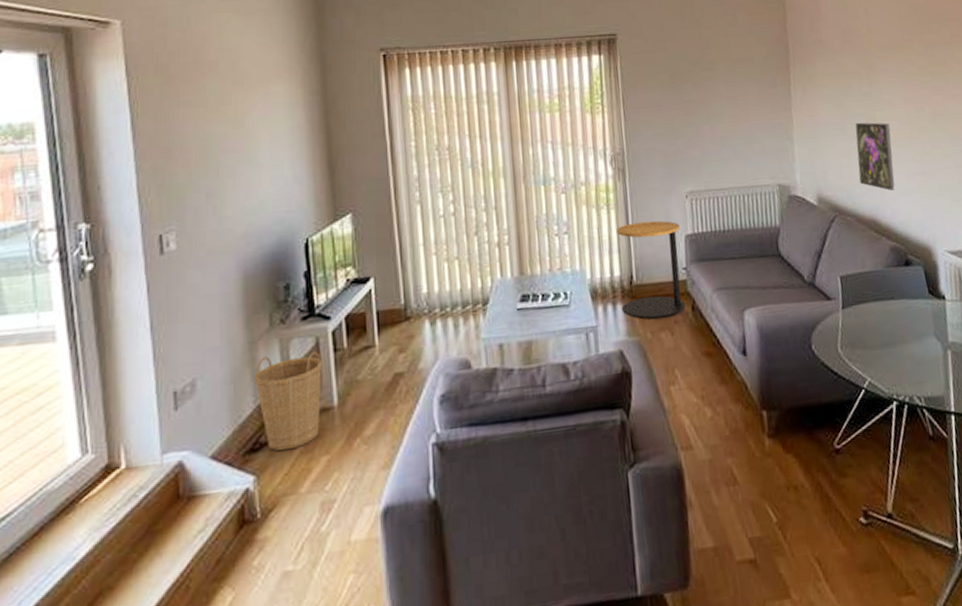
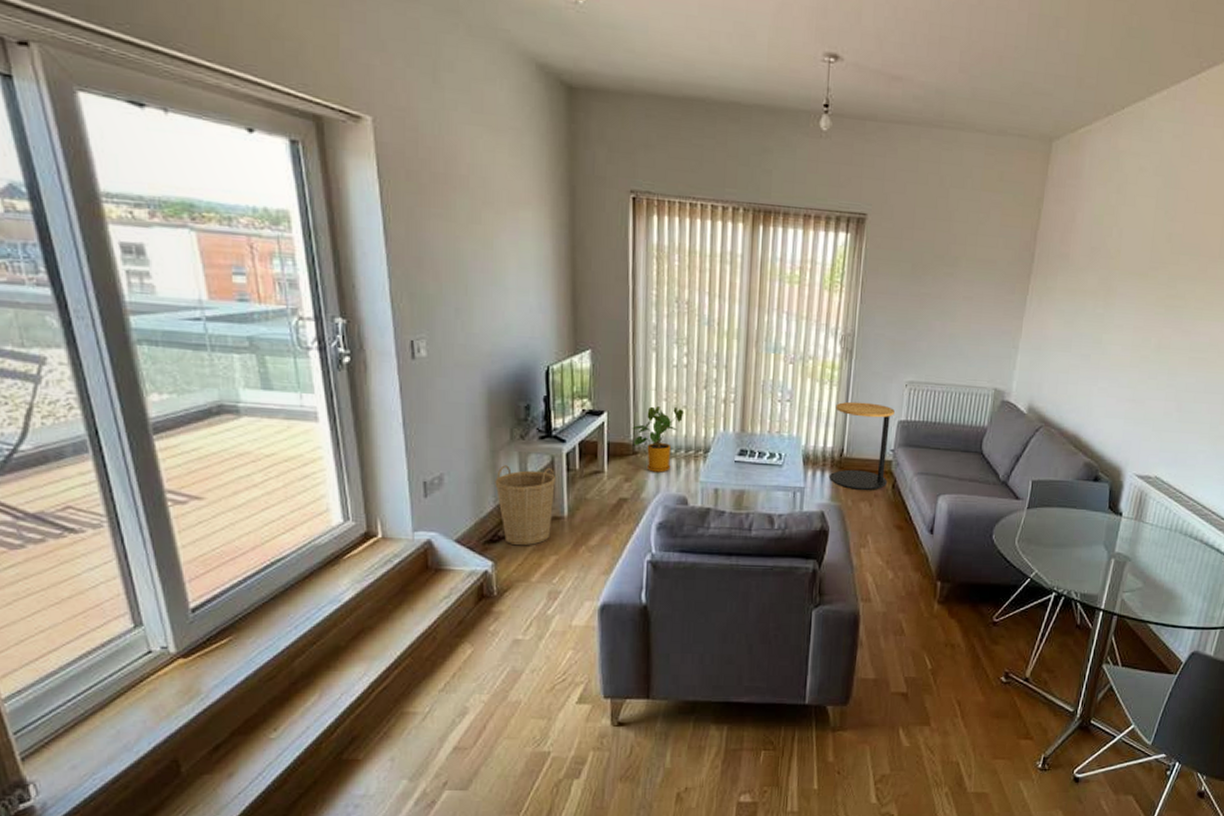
house plant: none [402,260,457,337] -> present [632,406,685,473]
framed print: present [855,122,895,191] -> none [1072,342,1114,412]

